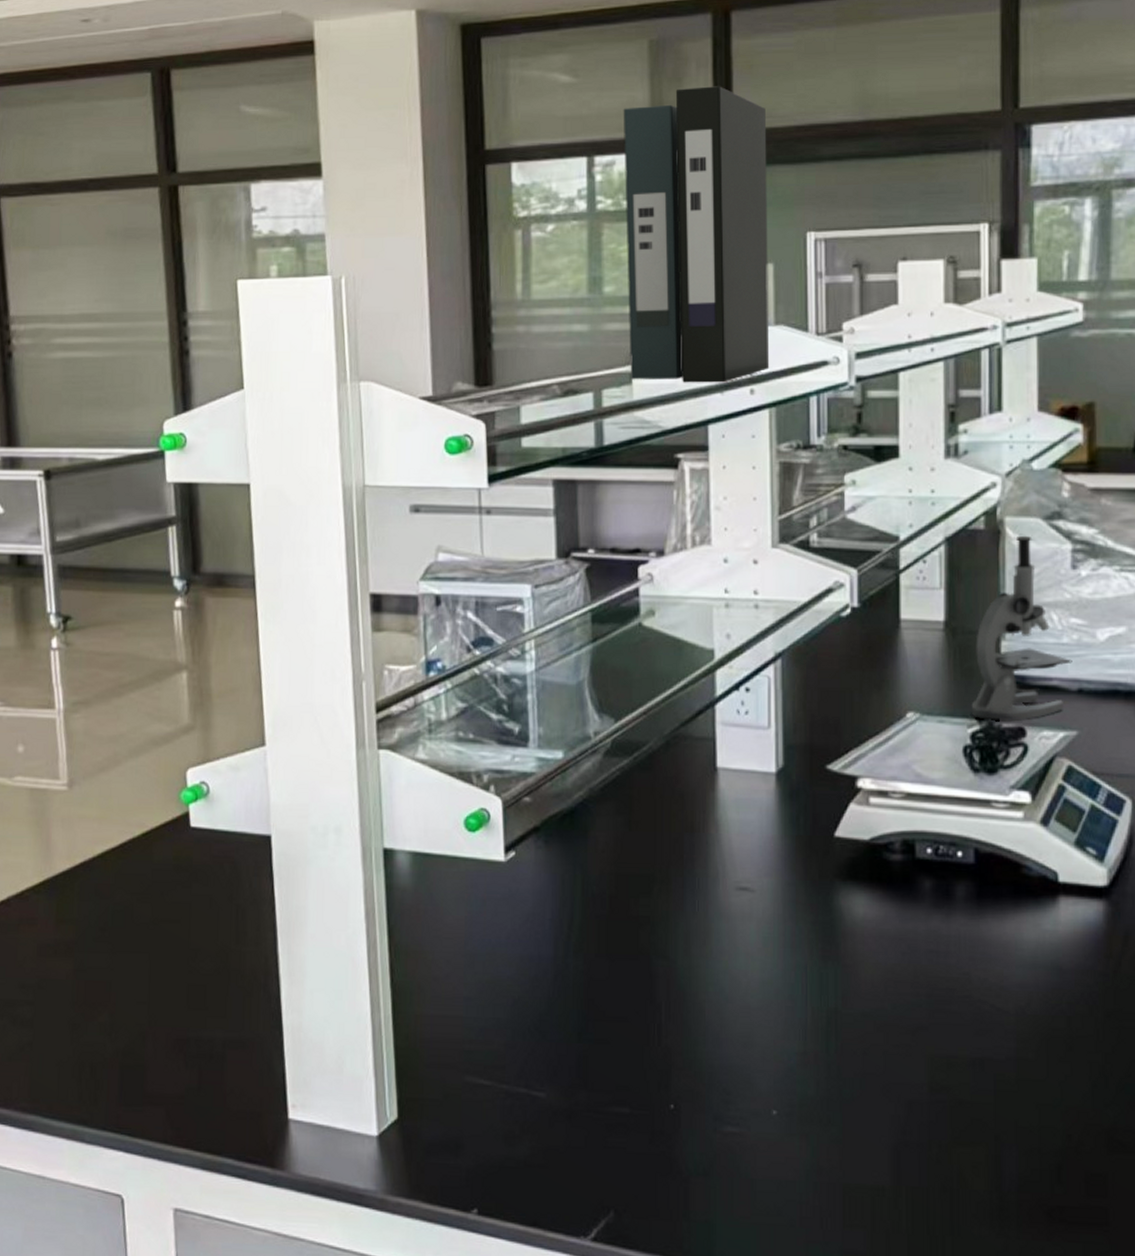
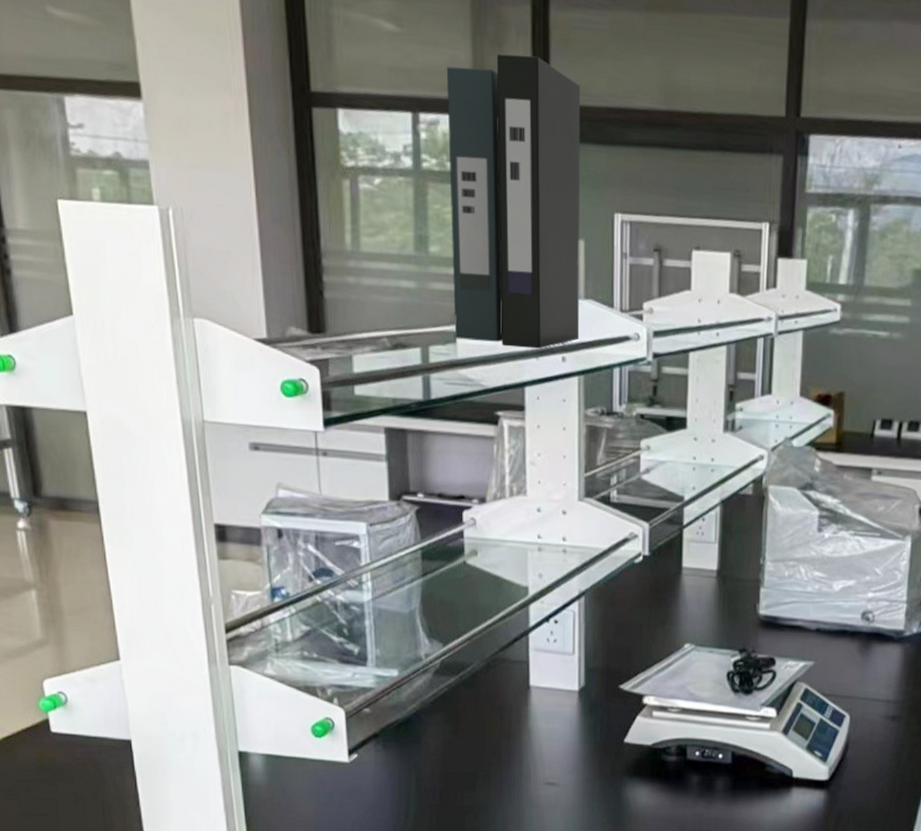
microscope: present [971,535,1072,721] -> none [734,501,814,652]

